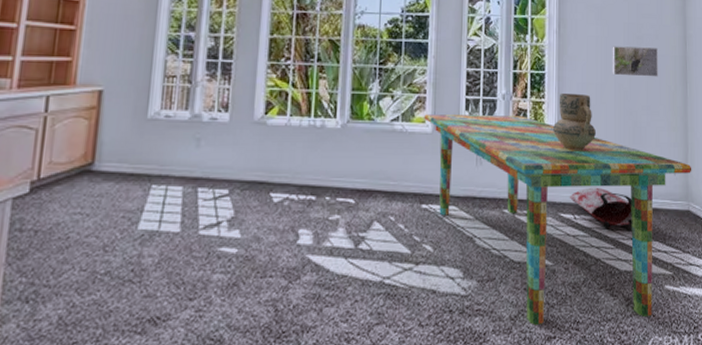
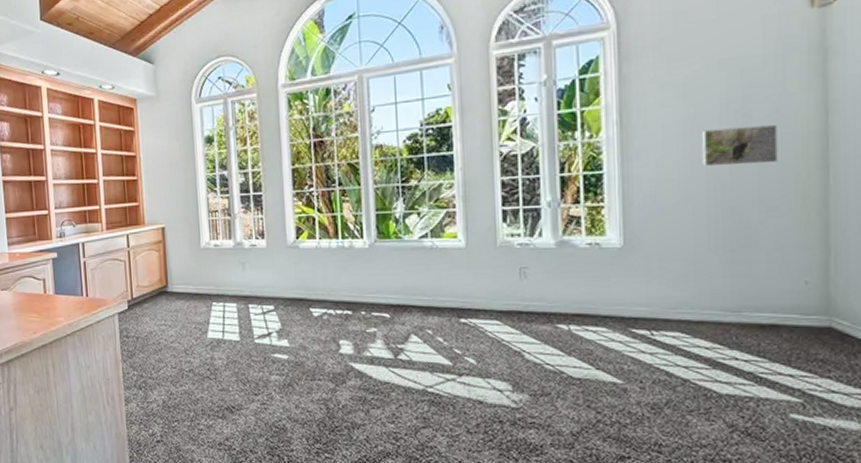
dining table: present [424,114,692,325] -> none [455,224,837,448]
ceramic jug: present [552,94,596,151] -> none [616,193,679,260]
bag: present [569,187,632,228] -> none [642,300,737,346]

